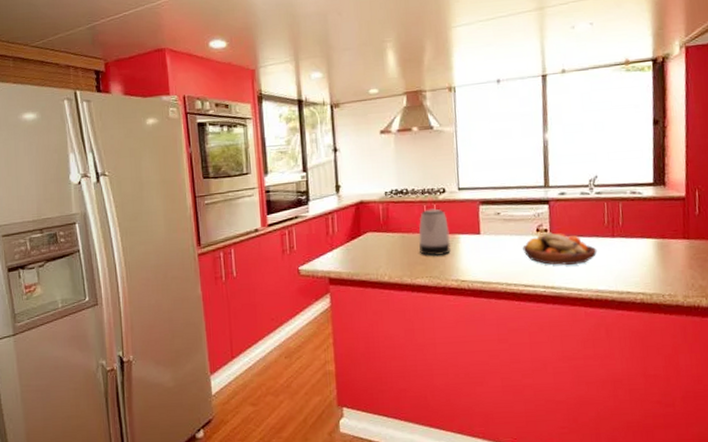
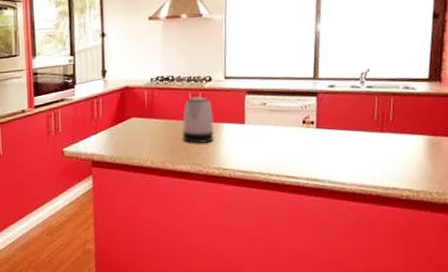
fruit bowl: present [522,232,597,265] -> none [287,125,365,158]

